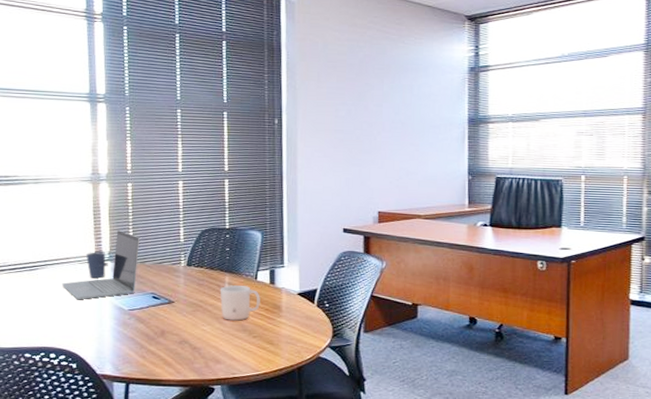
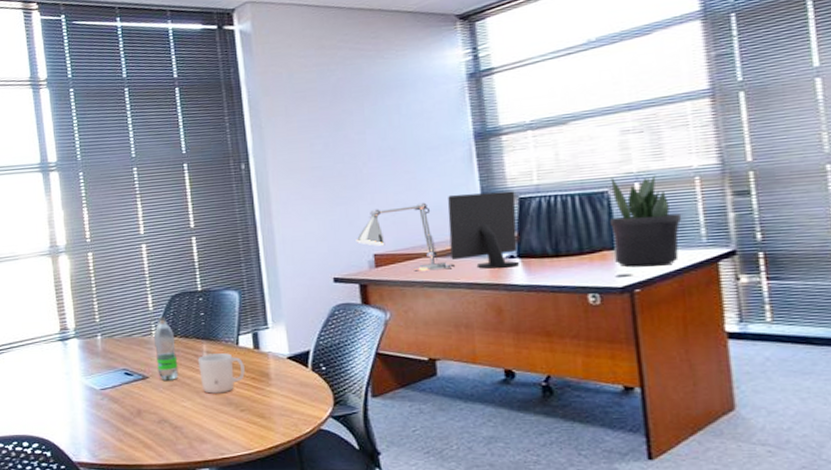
laptop: present [62,230,139,300] -> none [29,304,106,383]
cup: present [86,252,108,279] -> none [51,329,75,358]
bottle: none [182,248,202,306] -> present [154,316,179,380]
desk lamp: none [365,172,441,230] -> present [356,202,455,272]
computer monitor: none [439,168,494,234] -> present [447,191,519,269]
planter: none [560,169,611,244] -> present [610,175,682,267]

